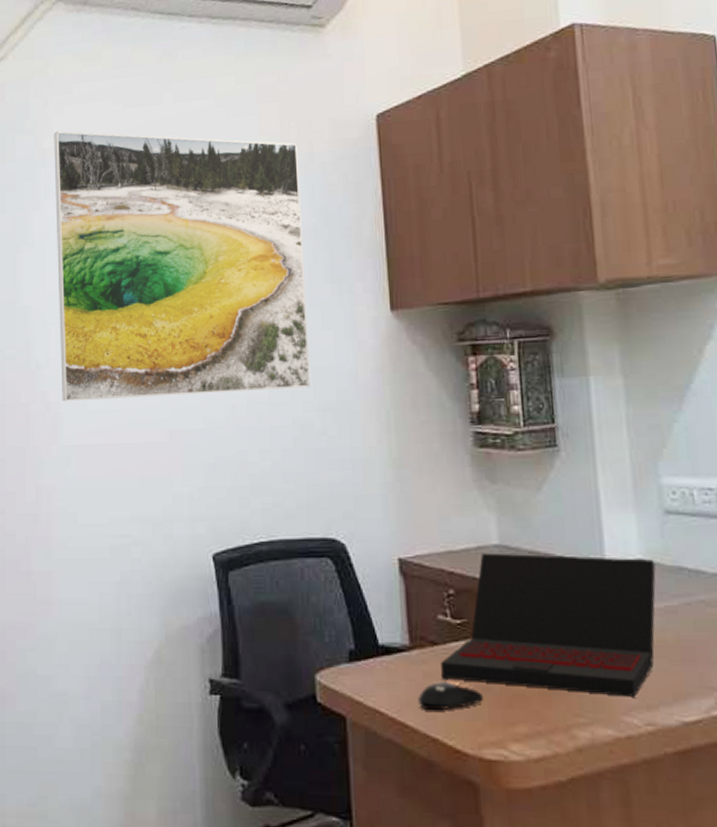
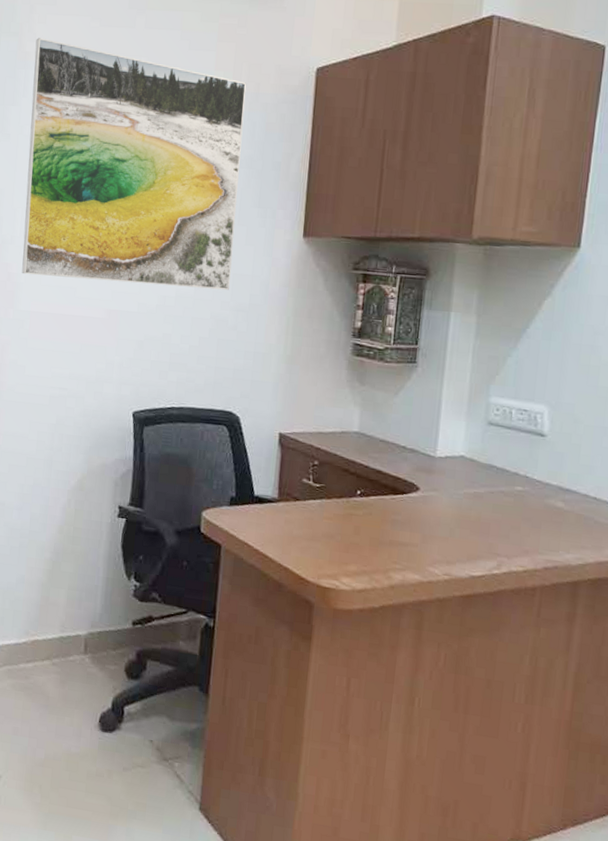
computer mouse: present [418,682,484,711] -> none [278,527,328,549]
laptop: present [441,553,656,697] -> none [299,436,473,554]

